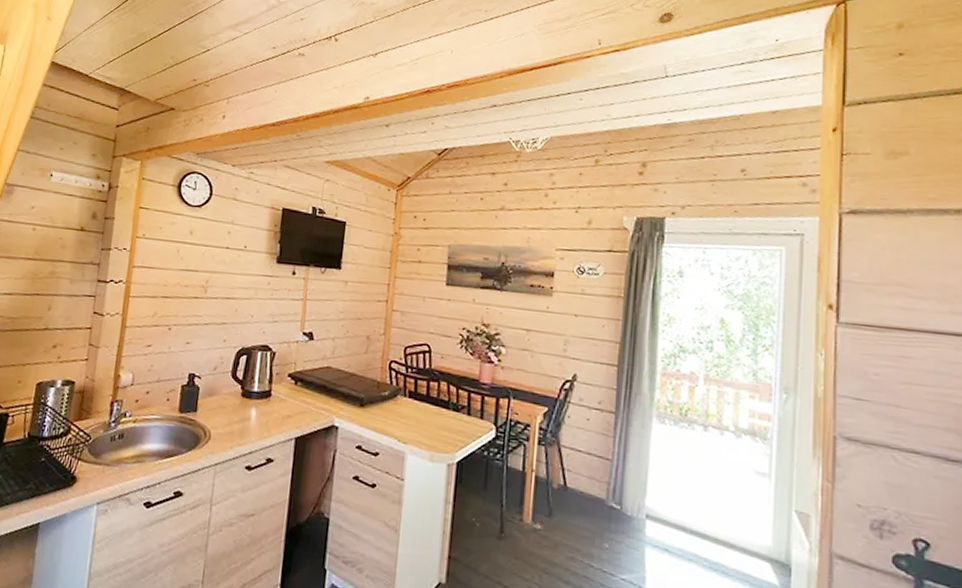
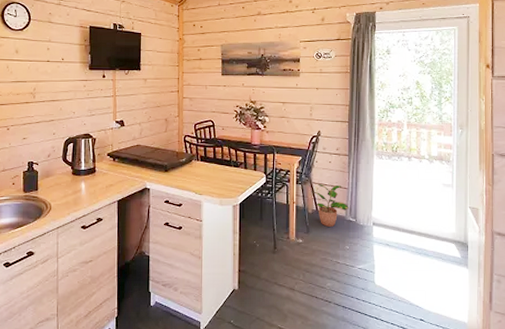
potted plant: none [558,449,612,513] -> present [311,184,349,227]

